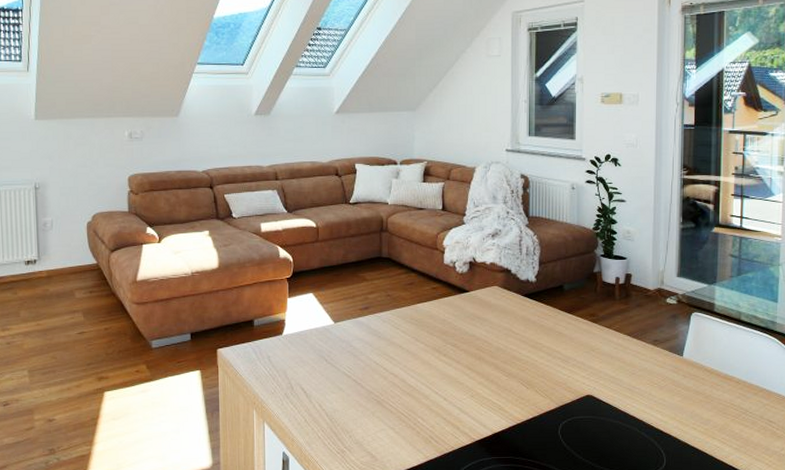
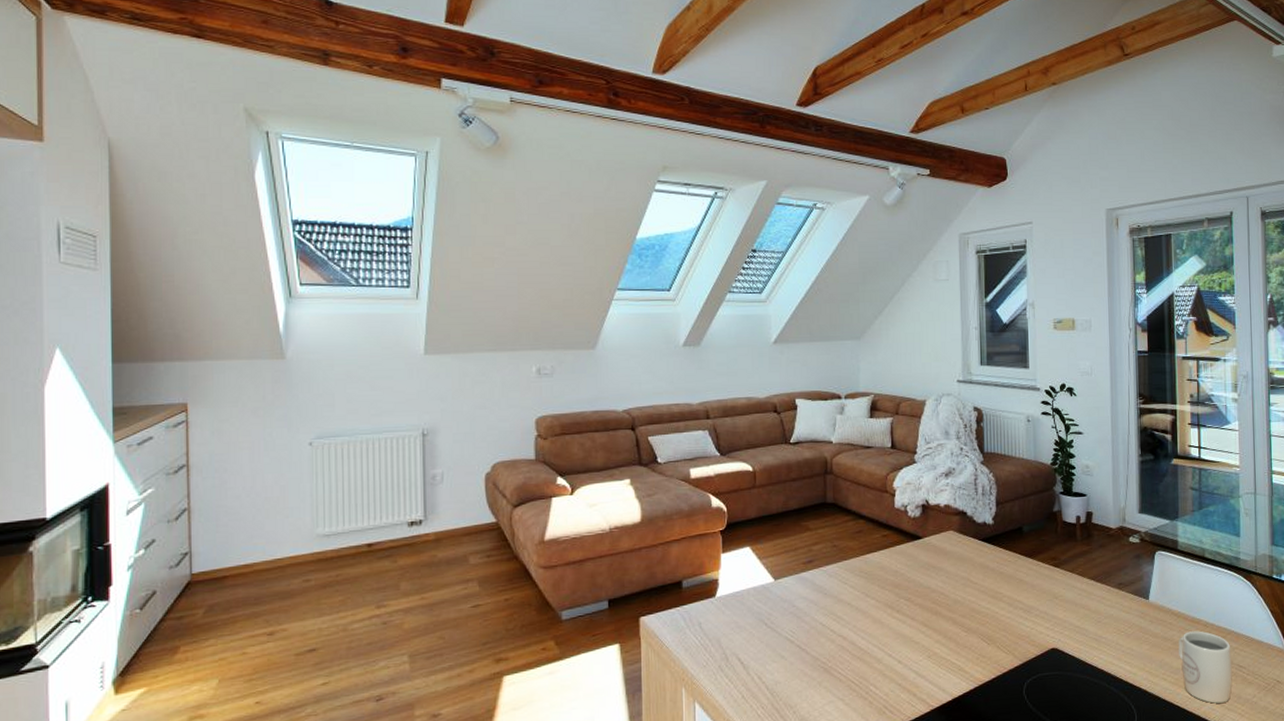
mug: none [710,387,762,453] -> present [1178,631,1232,704]

